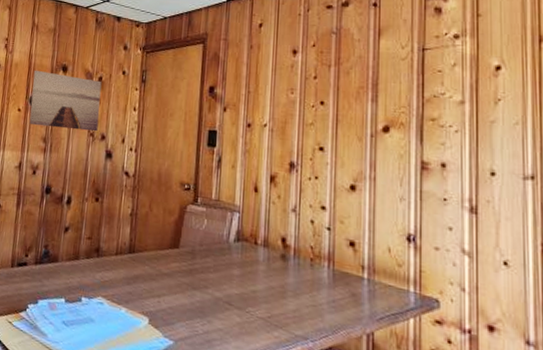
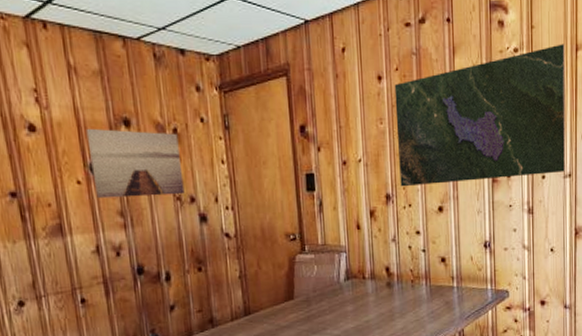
map: none [307,33,527,173] -> present [394,44,566,187]

